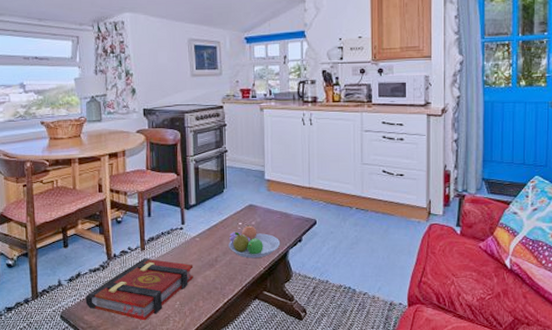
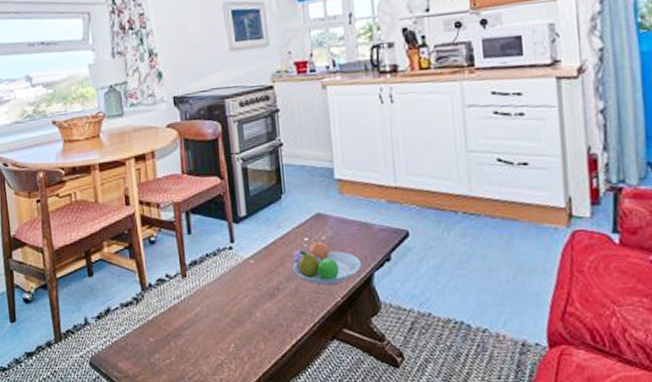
book: present [85,258,194,321] -> none [117,287,251,369]

